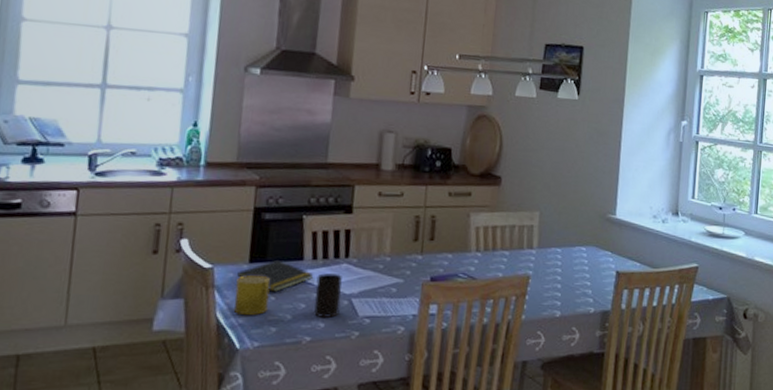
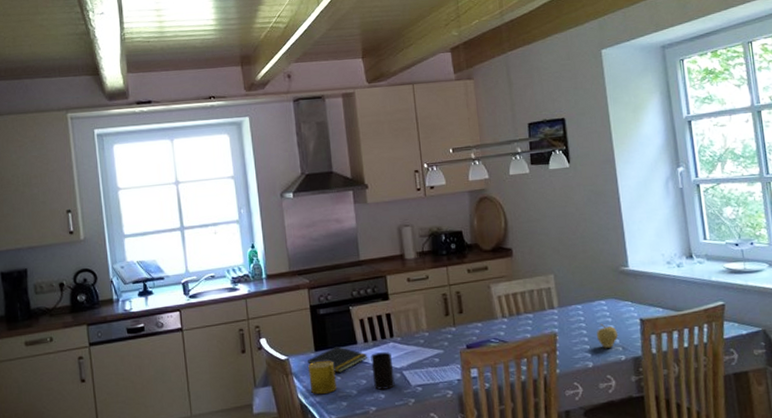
fruit: none [570,271,592,298] -> present [597,323,619,348]

